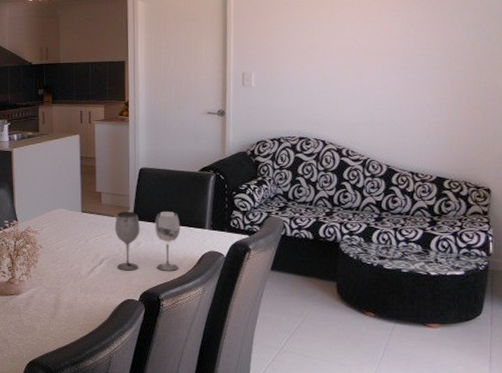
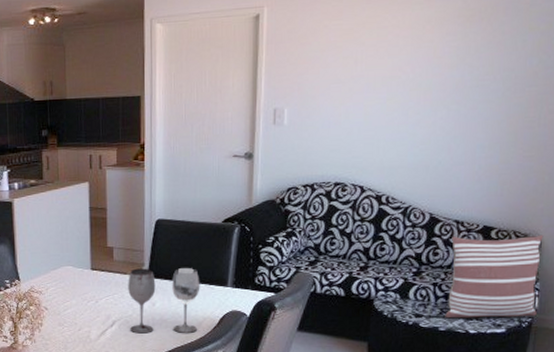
pillow: none [406,185,492,261] -> present [445,234,544,319]

